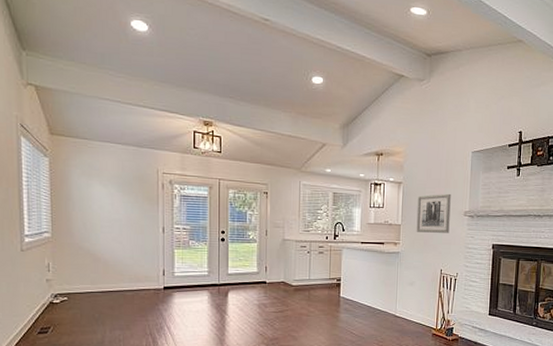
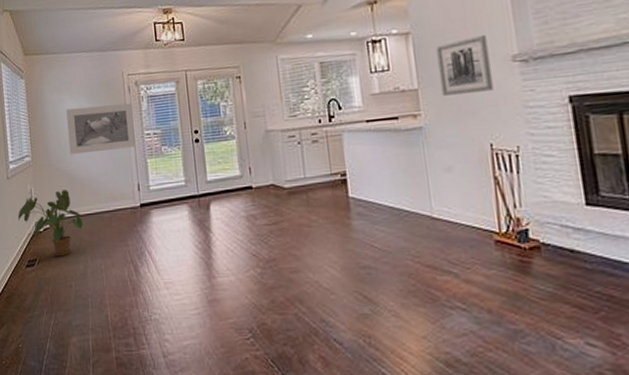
house plant: none [32,267,105,326] -> present [18,189,84,257]
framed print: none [94,194,166,238] -> present [66,103,137,155]

